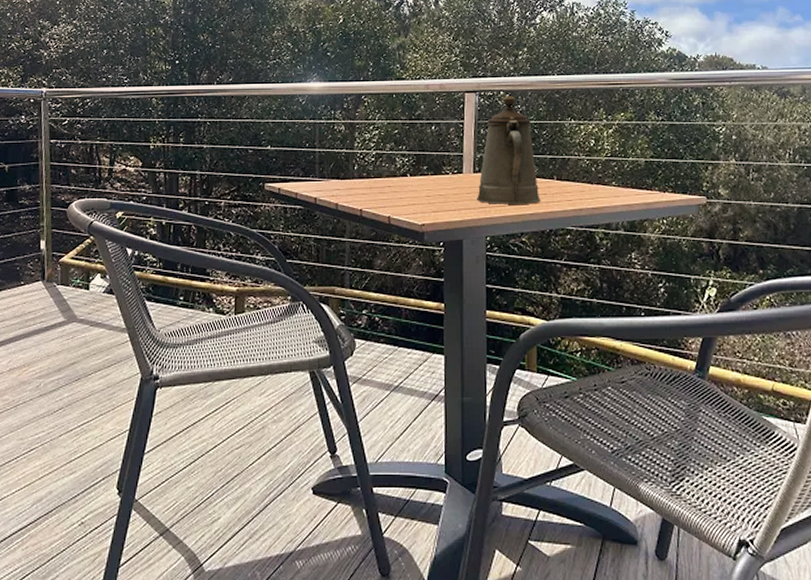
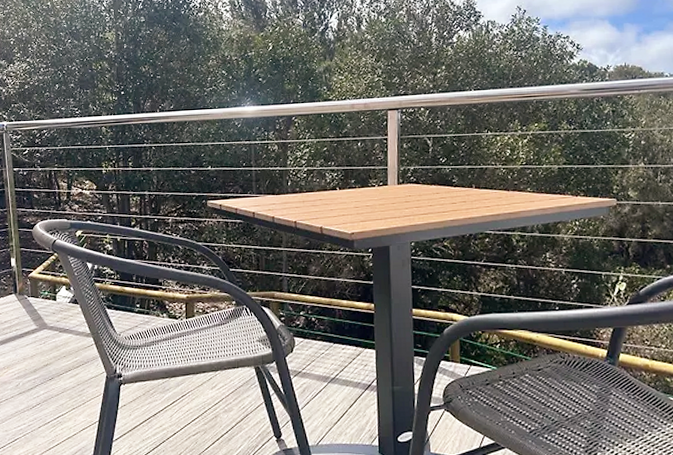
coffee pot: present [477,96,540,204] -> none [401,111,460,213]

